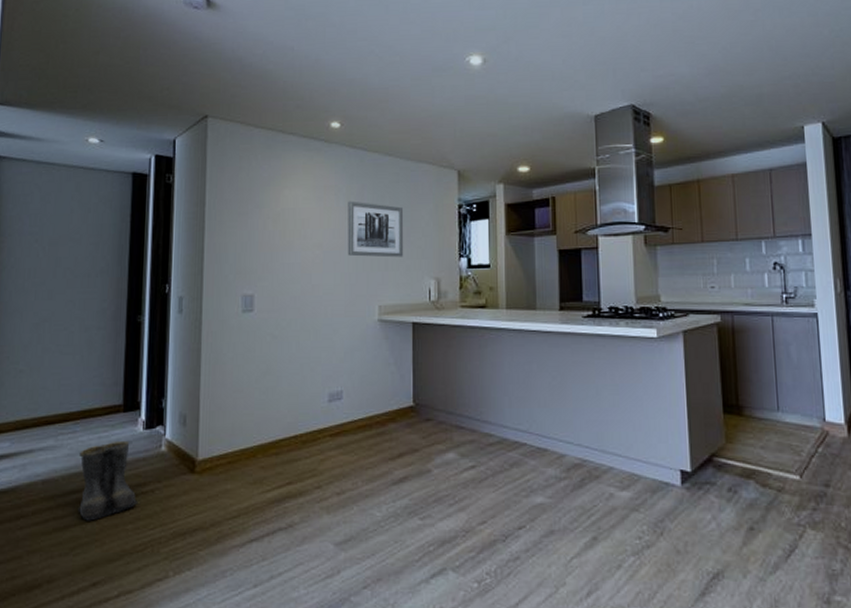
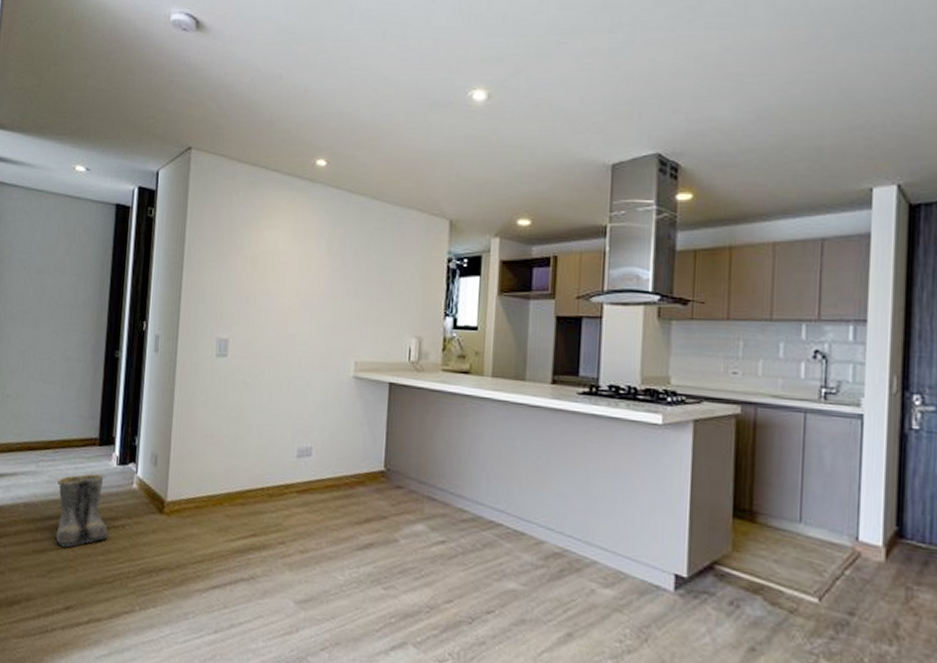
wall art: present [347,201,404,258] -> none [326,246,388,312]

